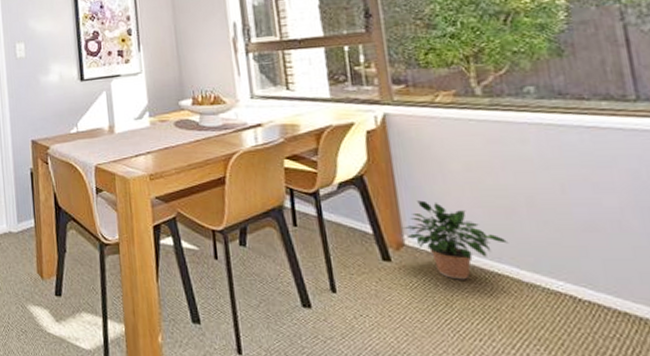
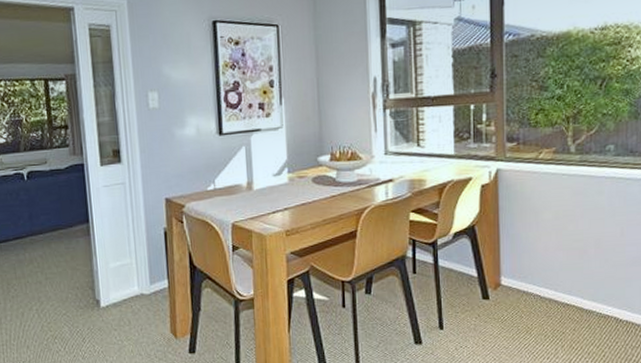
potted plant: present [402,200,509,280] -> none [501,246,578,311]

